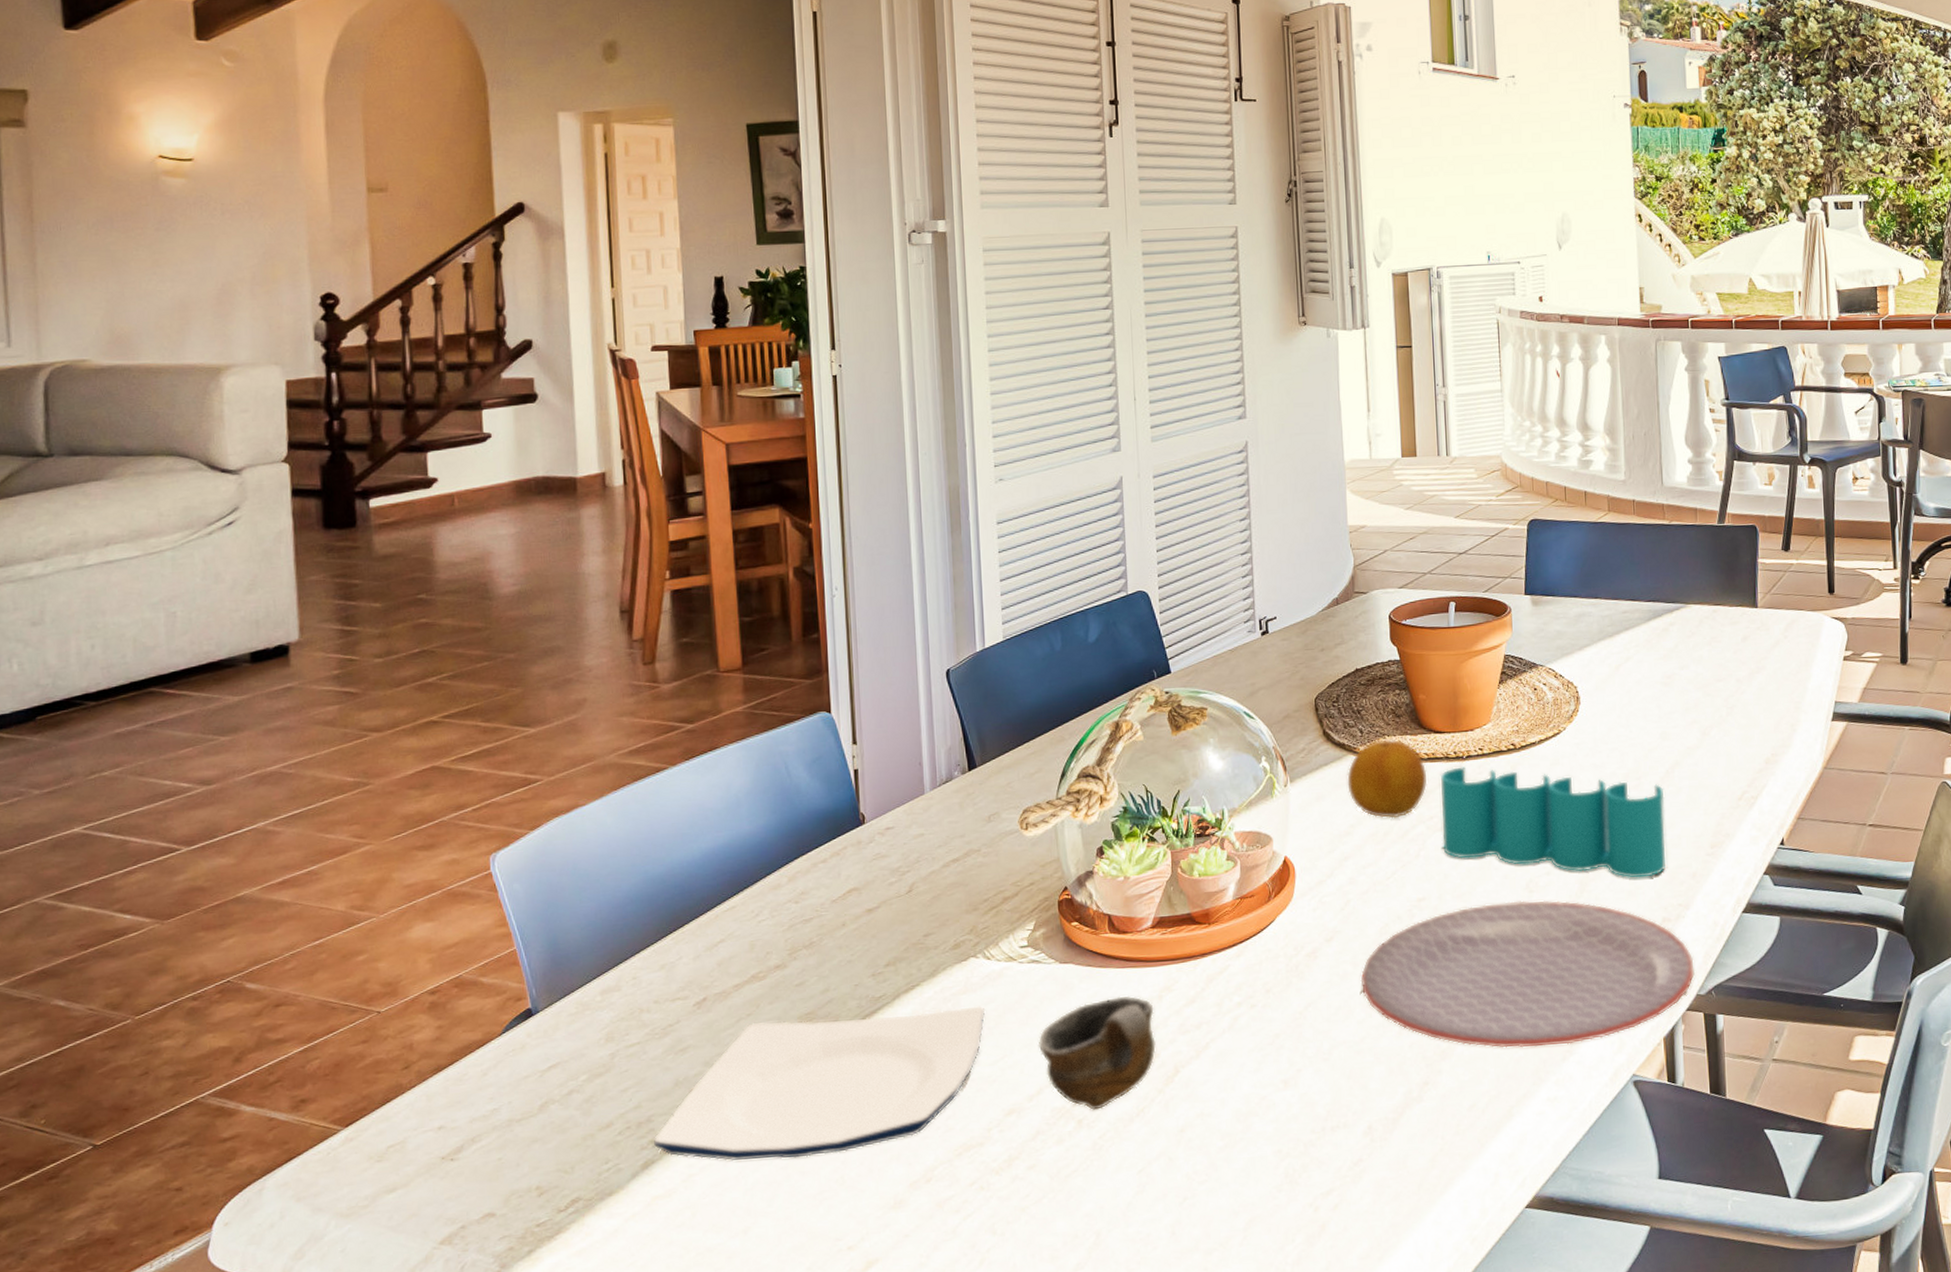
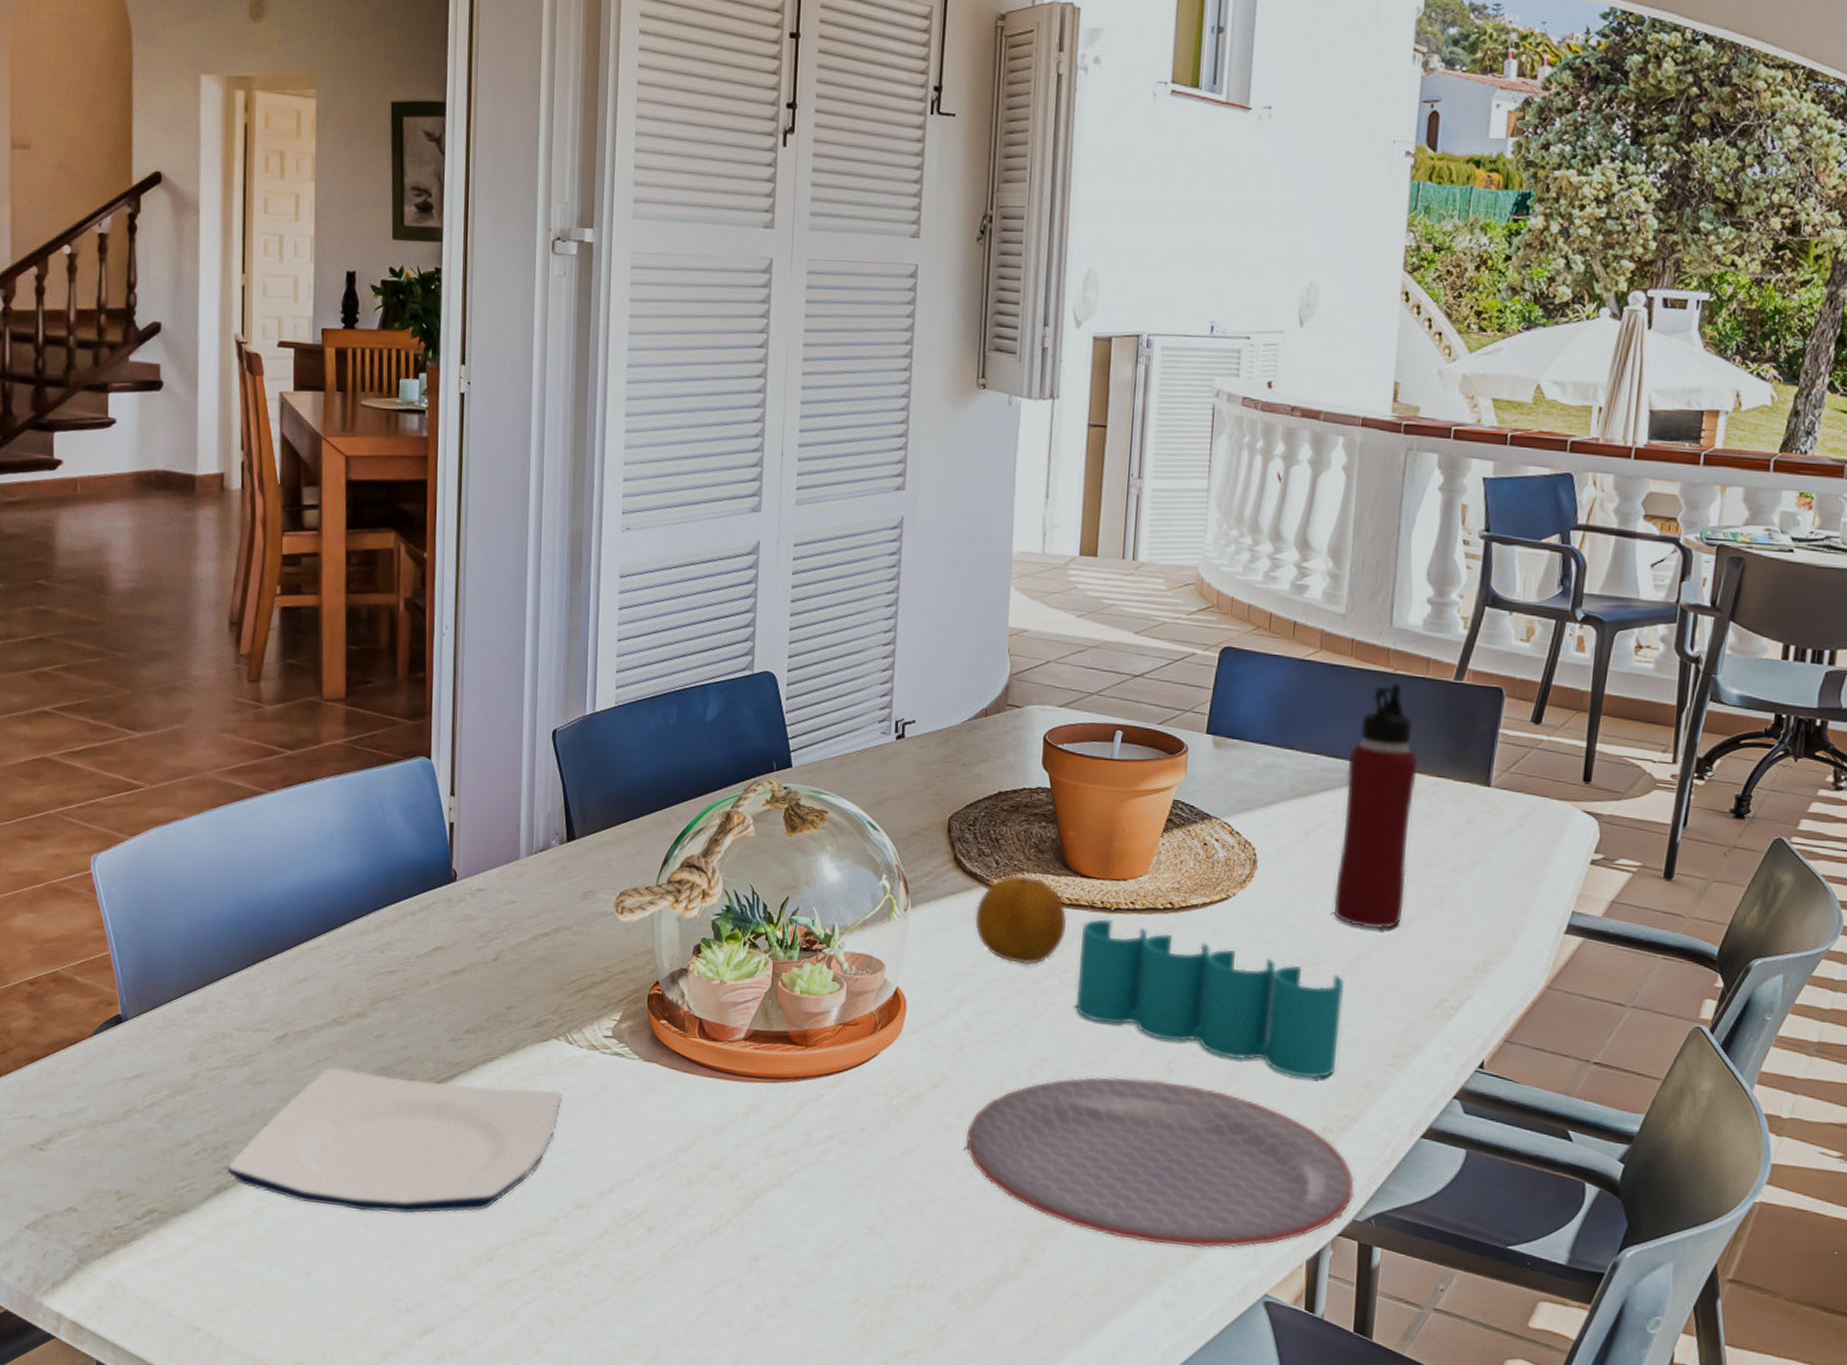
cup: present [1038,995,1156,1110] -> none [613,1106,738,1221]
water bottle: none [1642,531,1703,741] -> present [1334,682,1419,930]

